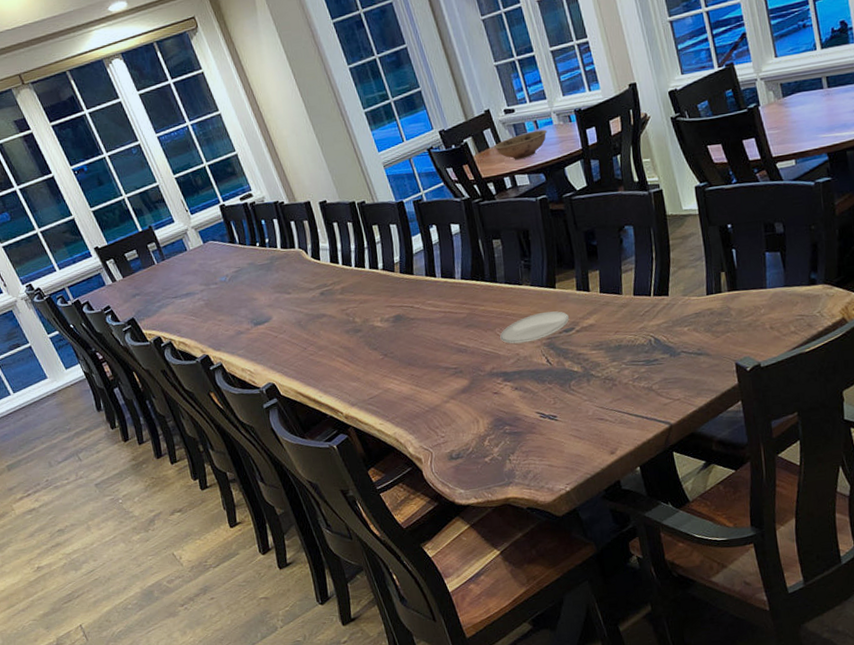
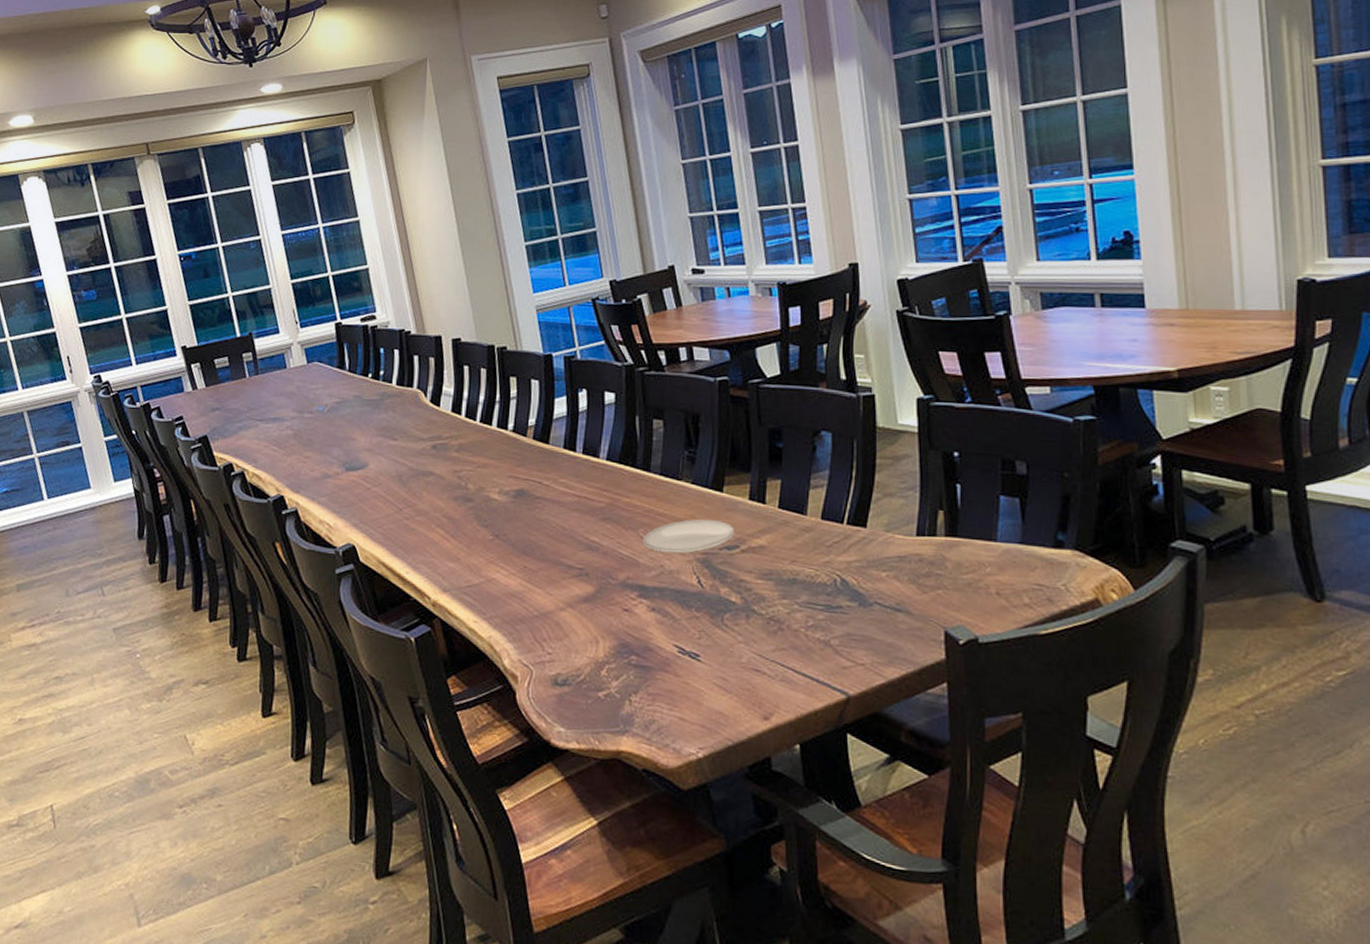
bowl: present [494,129,547,160] -> none [672,299,741,329]

